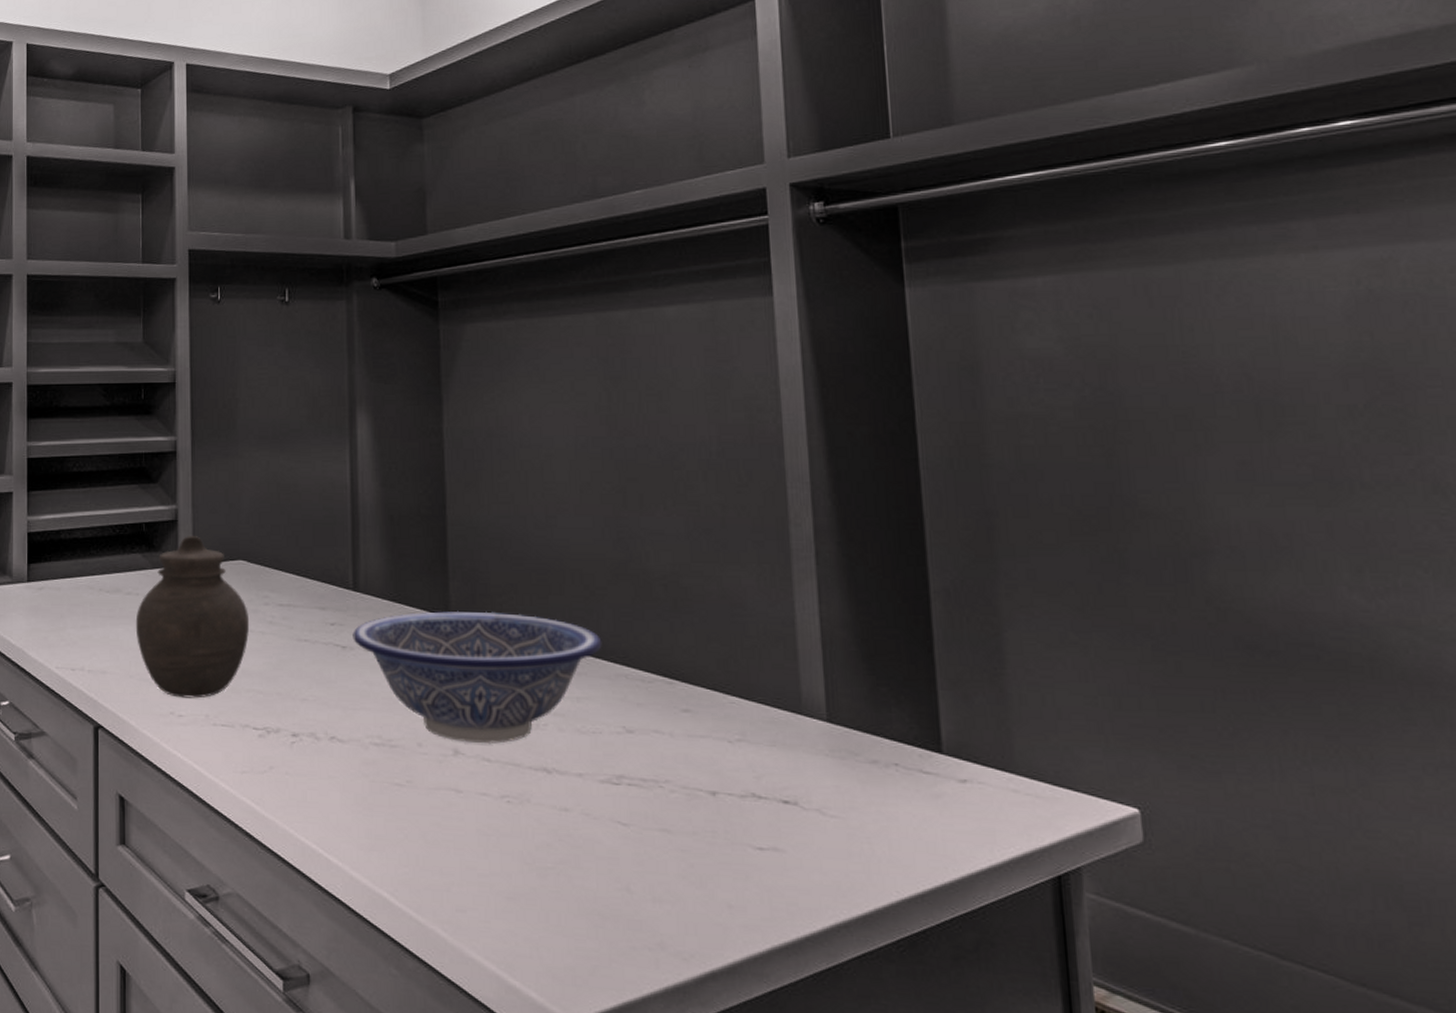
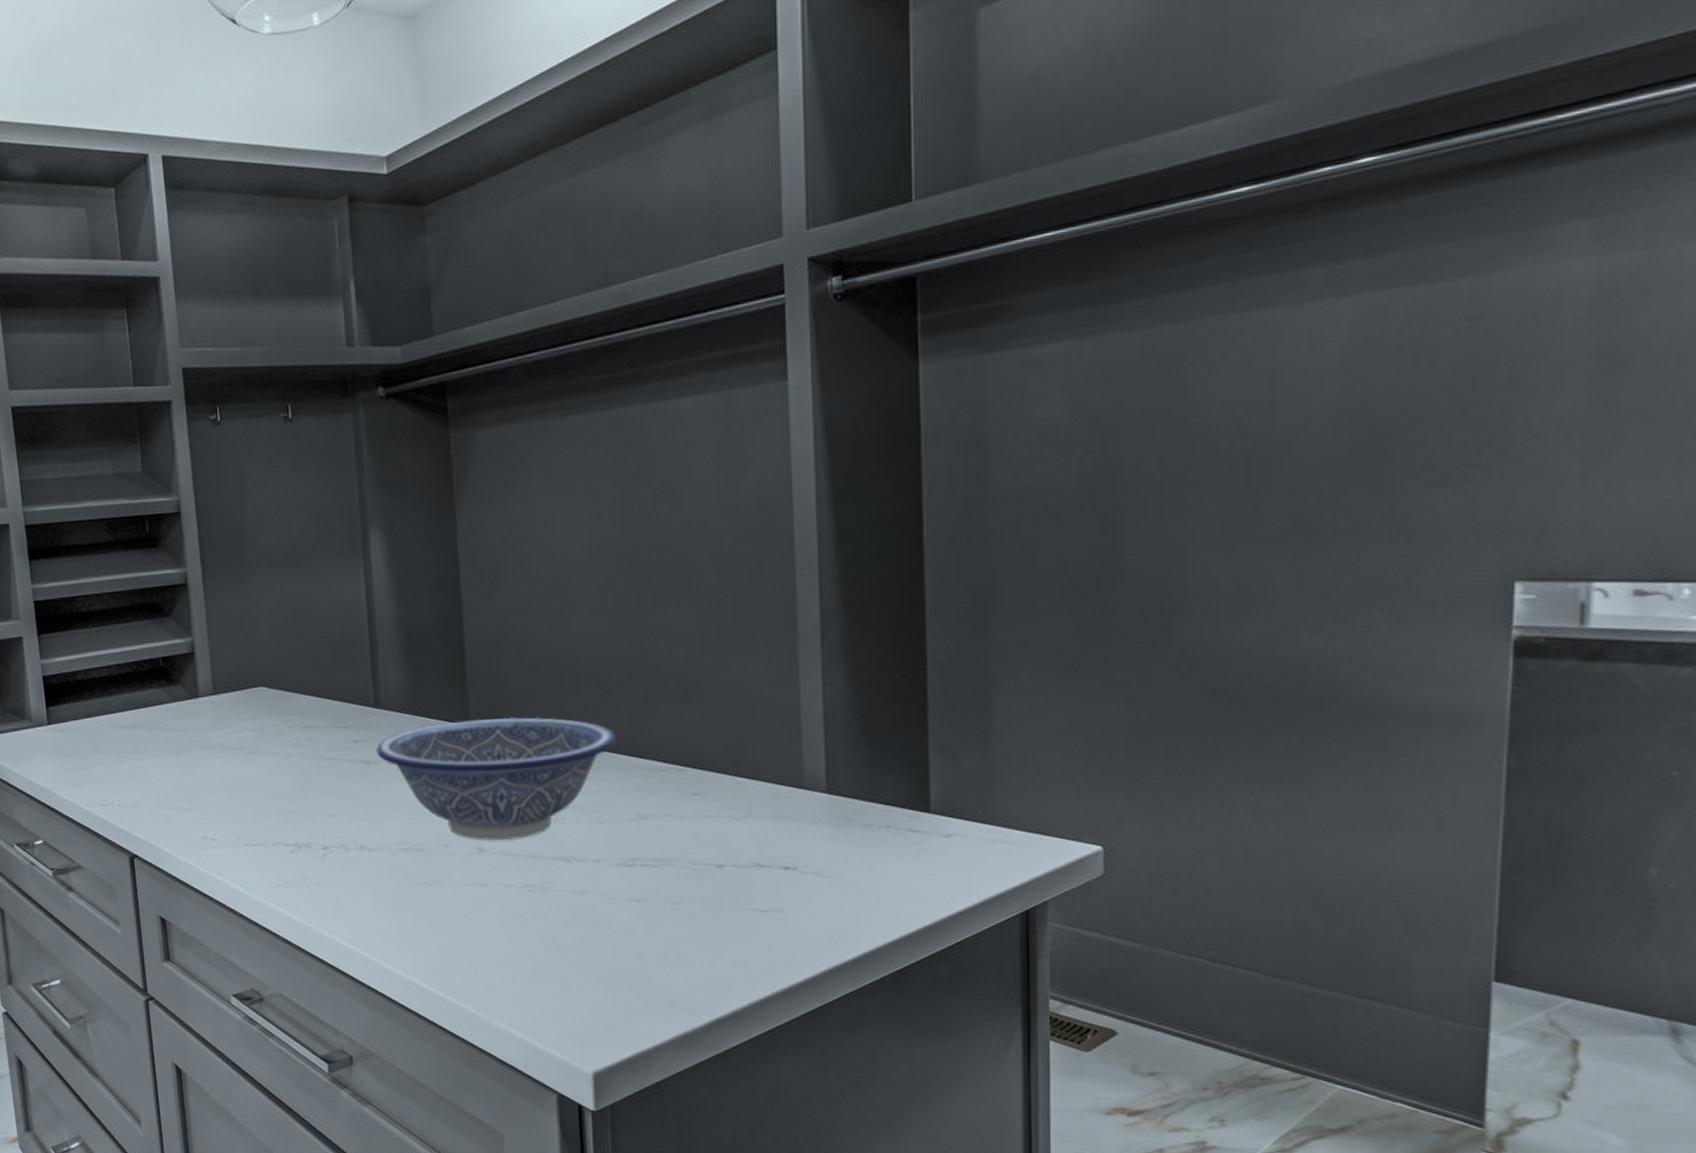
jar: present [135,536,250,699] -> none [160,666,275,823]

